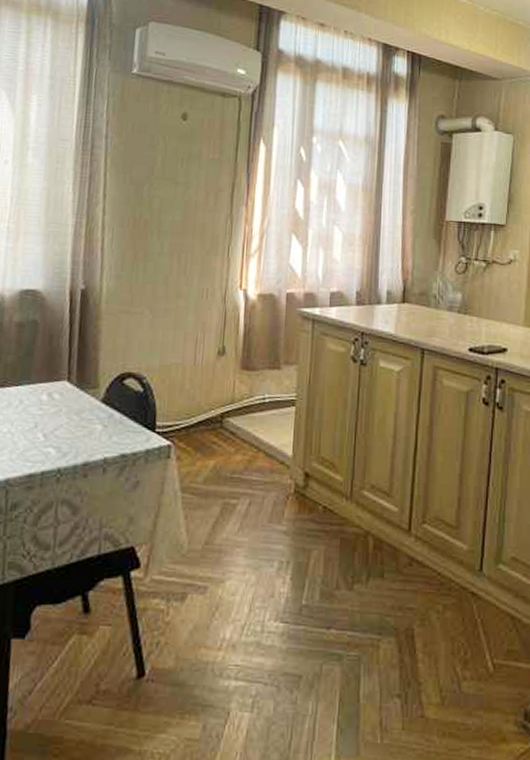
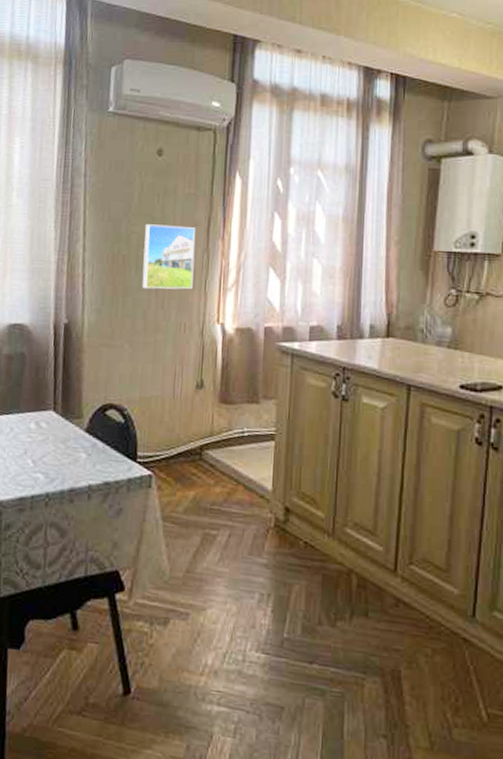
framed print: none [164,188,220,255] -> present [142,224,196,290]

